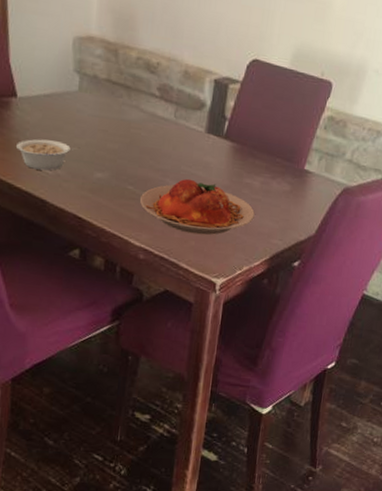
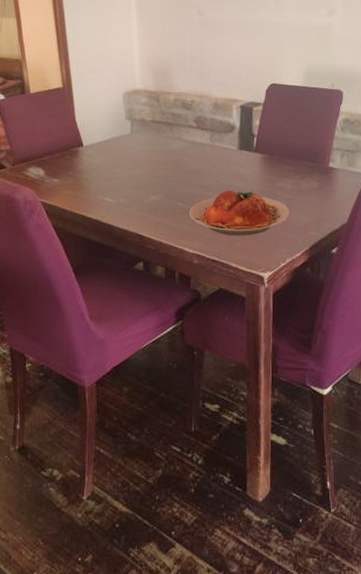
legume: present [16,139,80,171] -> none [86,176,136,201]

